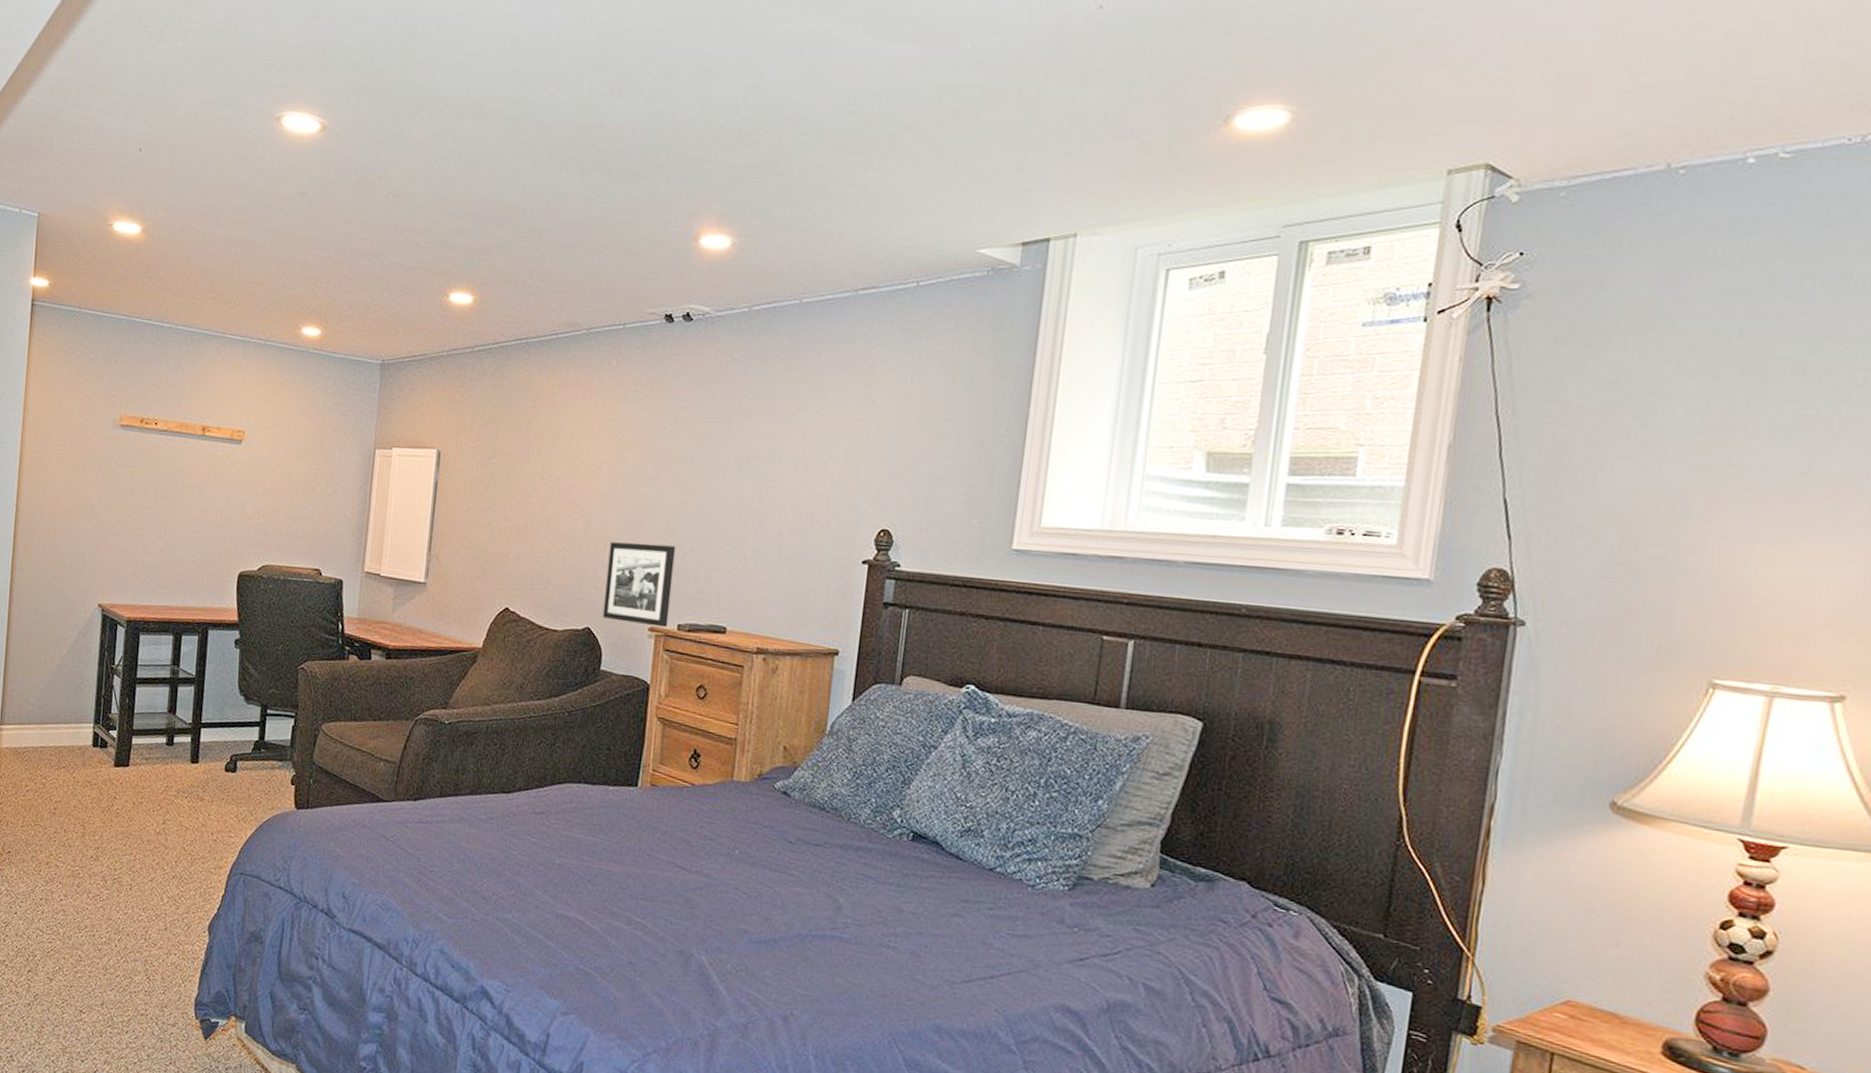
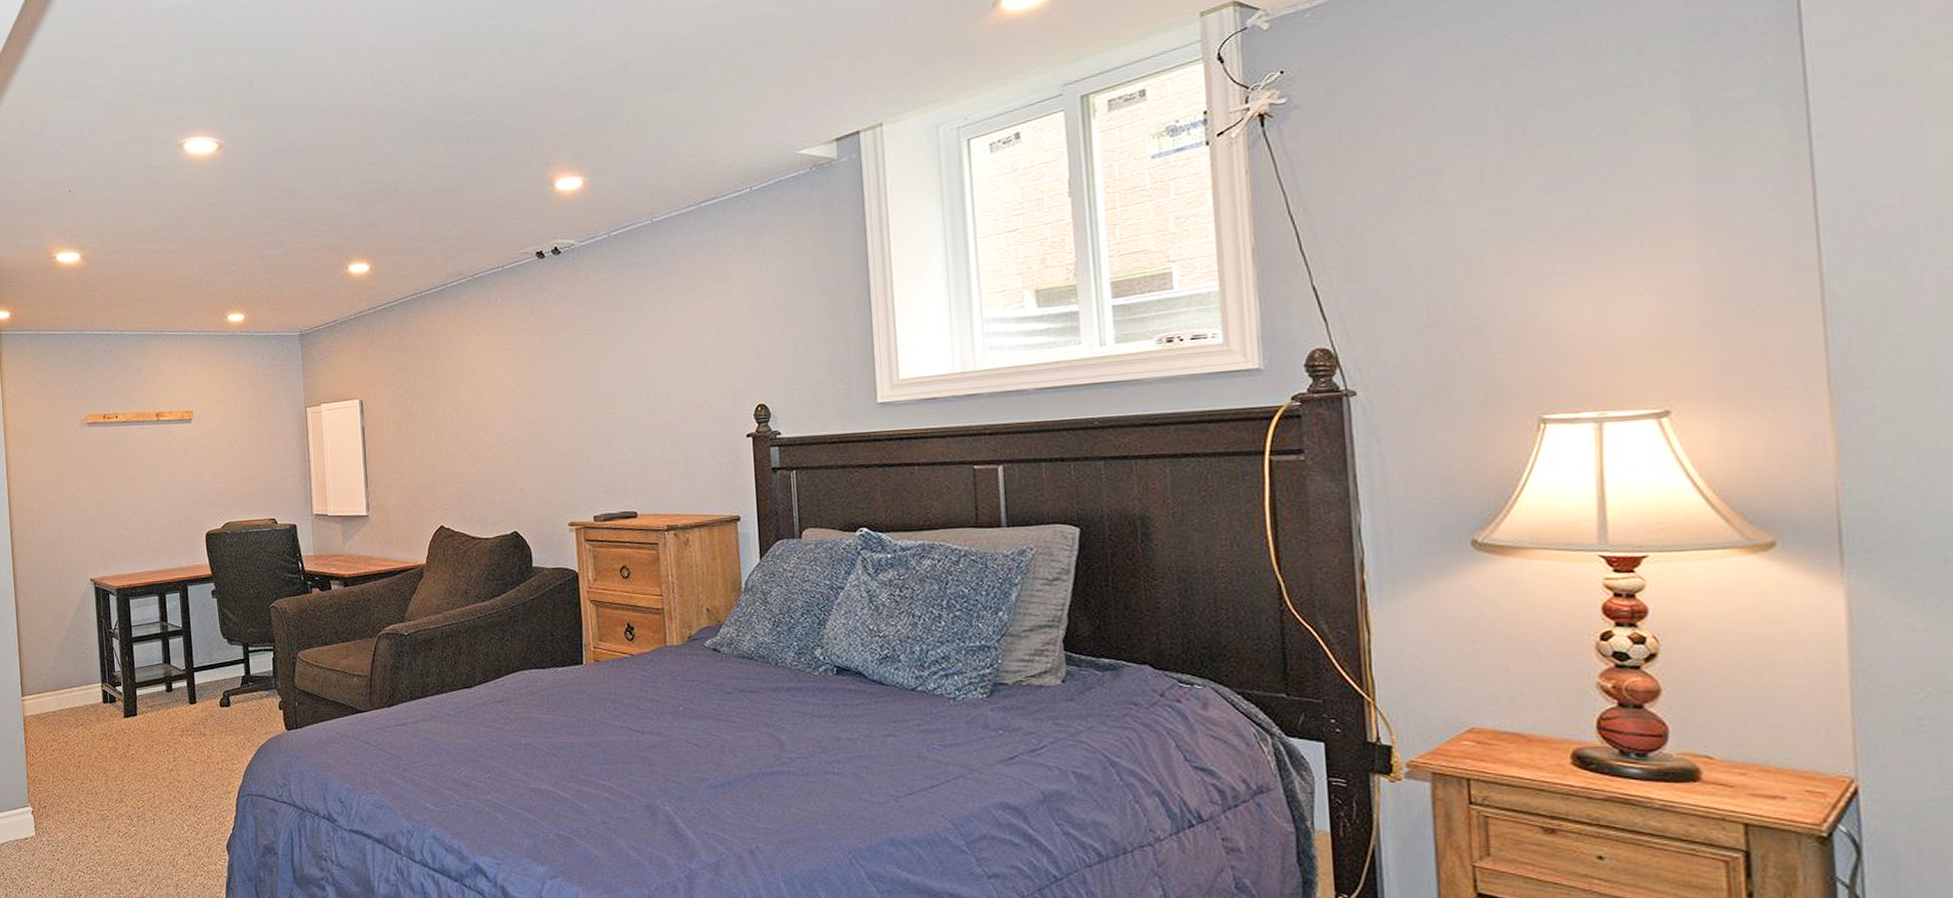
picture frame: present [602,542,676,628] -> none [522,449,585,522]

